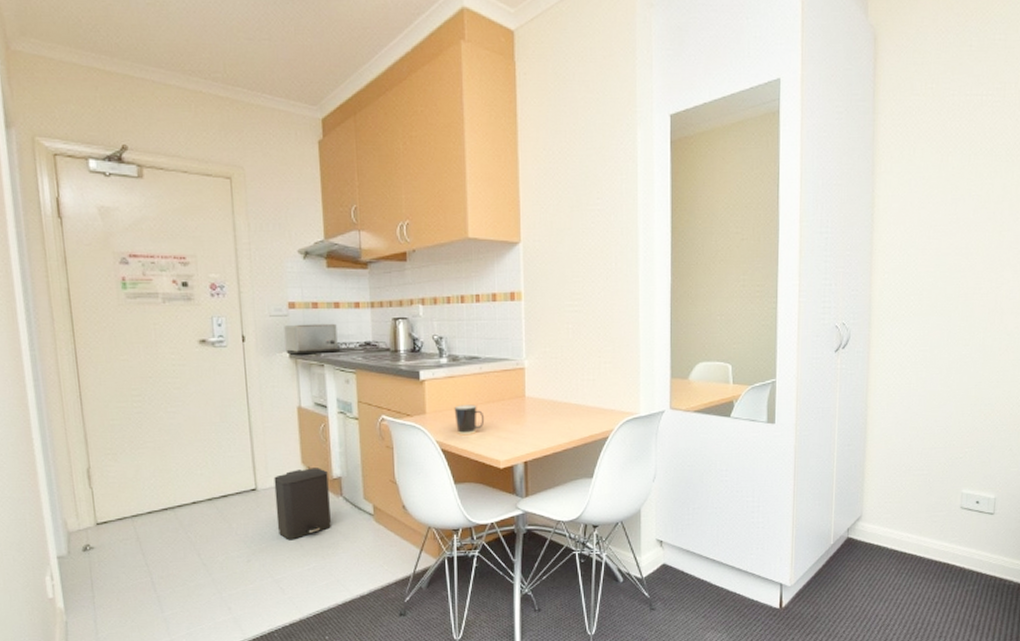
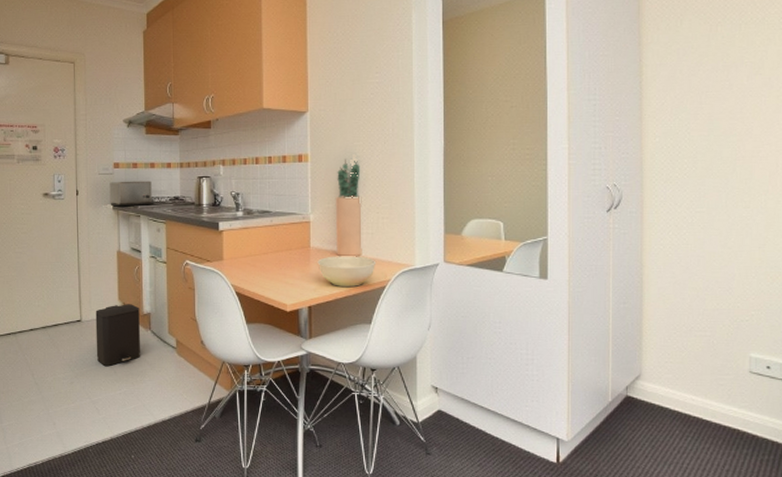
mug: present [454,404,485,434] -> none [248,253,274,279]
bowl: none [533,405,598,439] -> present [317,256,377,287]
vase: none [552,296,583,407] -> present [335,158,362,257]

